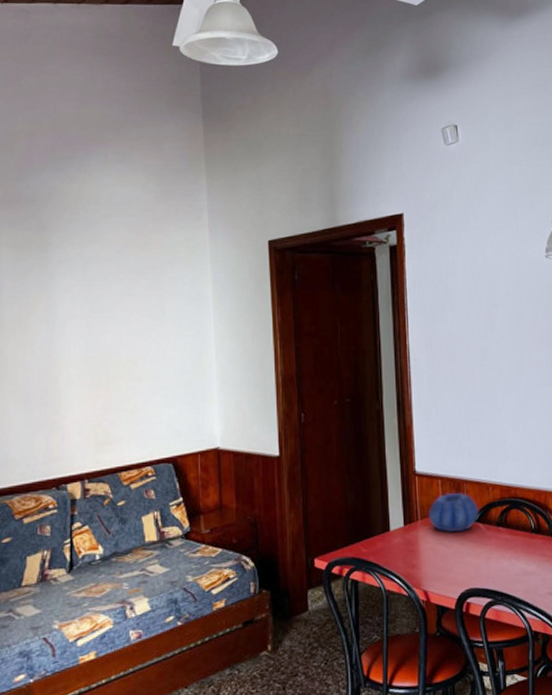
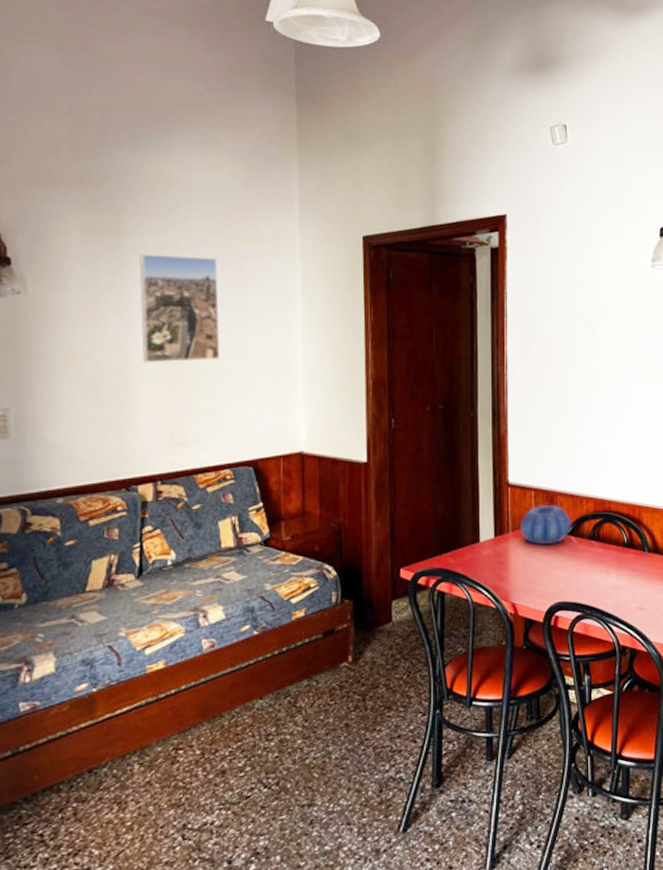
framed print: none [64,266,140,369] -> present [139,253,221,363]

